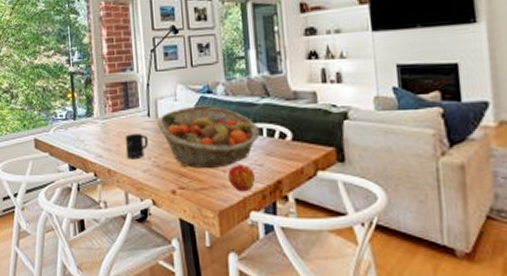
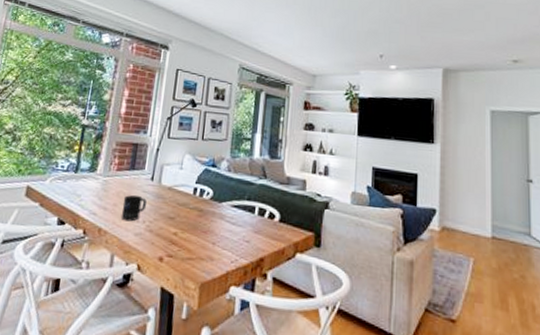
fruit basket: present [156,105,260,168] -> none [158,176,253,240]
apple: present [228,165,255,192] -> none [216,238,241,266]

